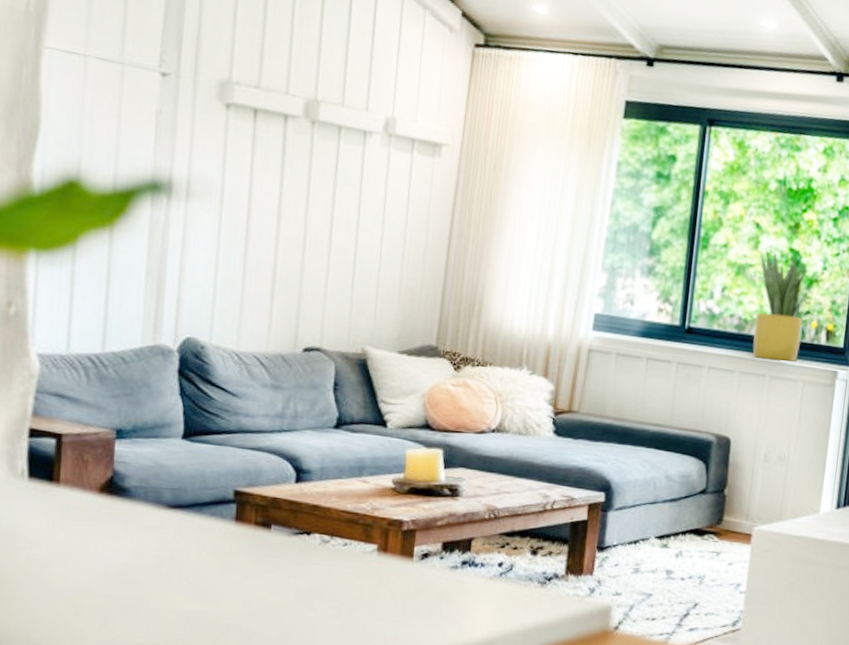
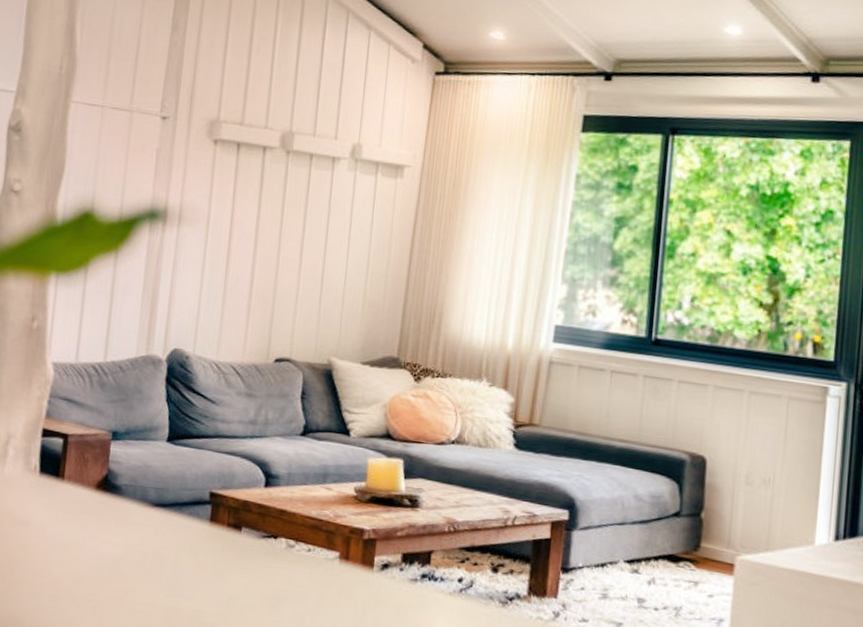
planter: present [753,249,813,362] -> none [728,257,795,376]

